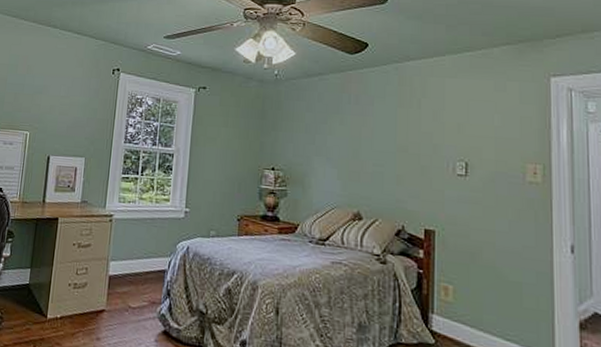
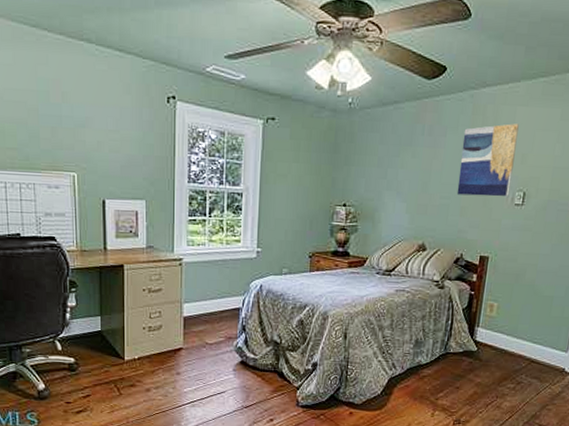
wall art: none [390,94,450,166] -> present [456,123,519,197]

